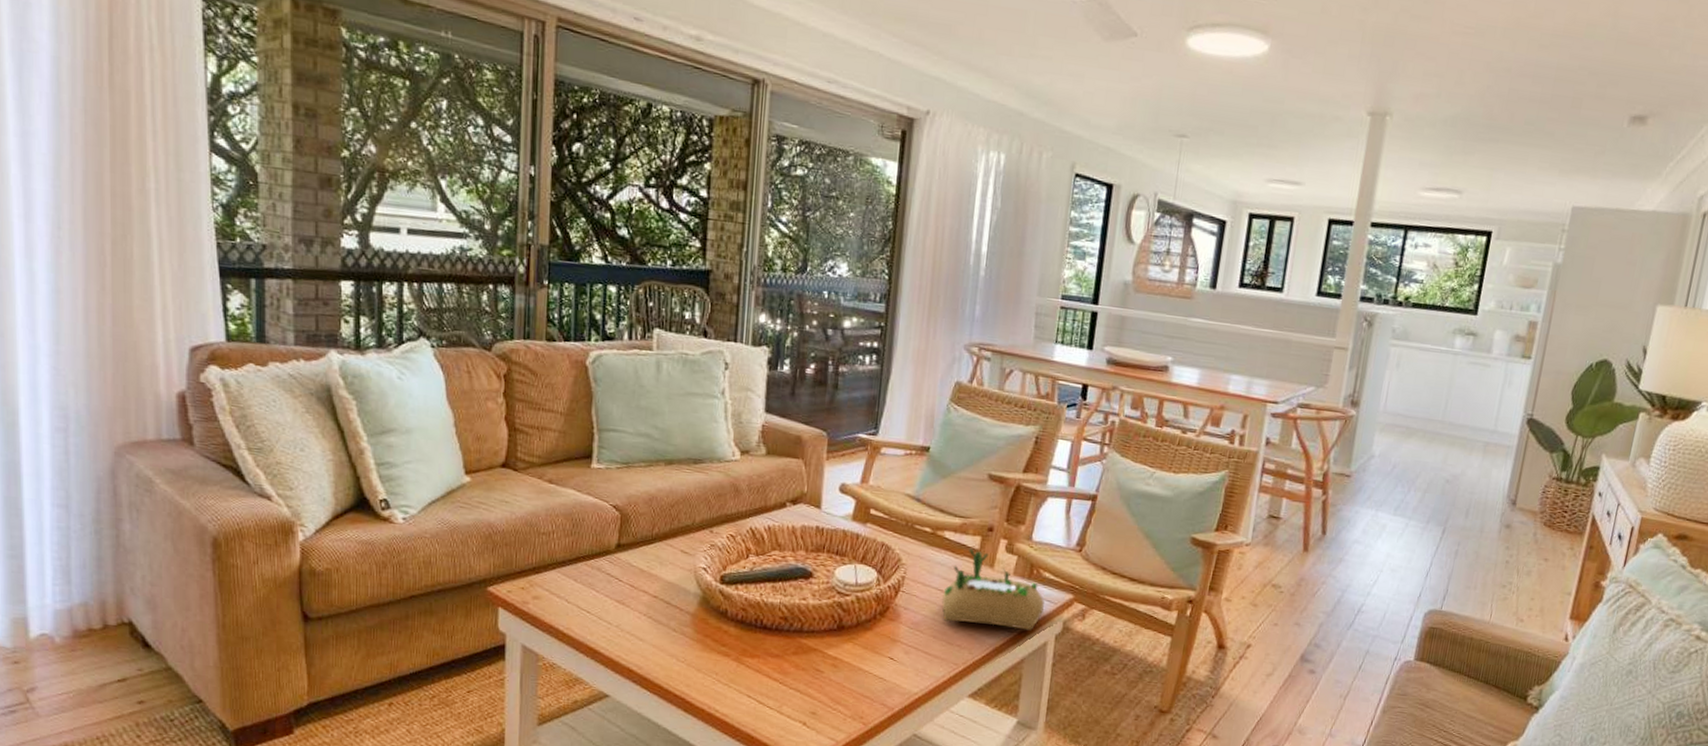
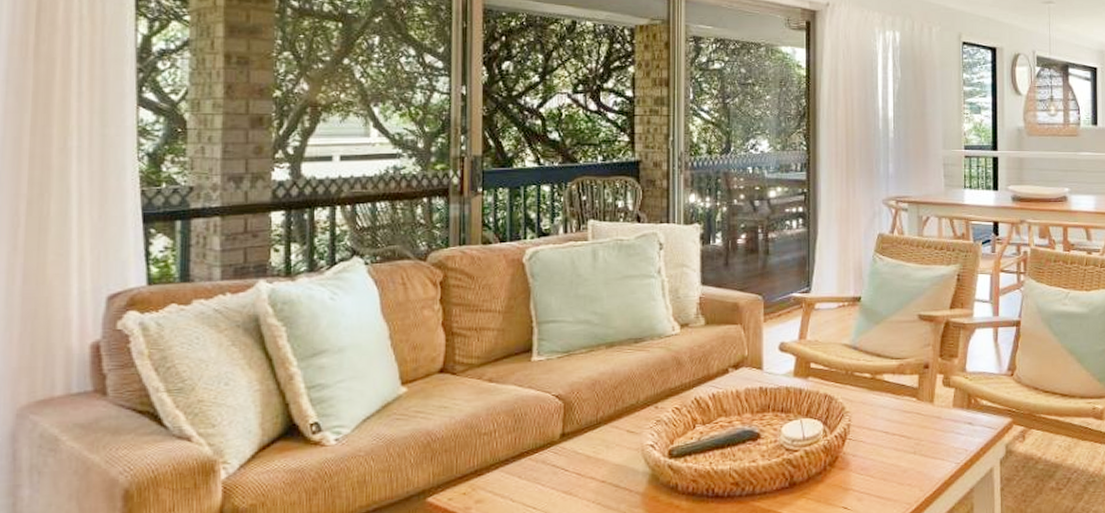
succulent planter: present [941,548,1045,631] -> none [887,387,985,462]

